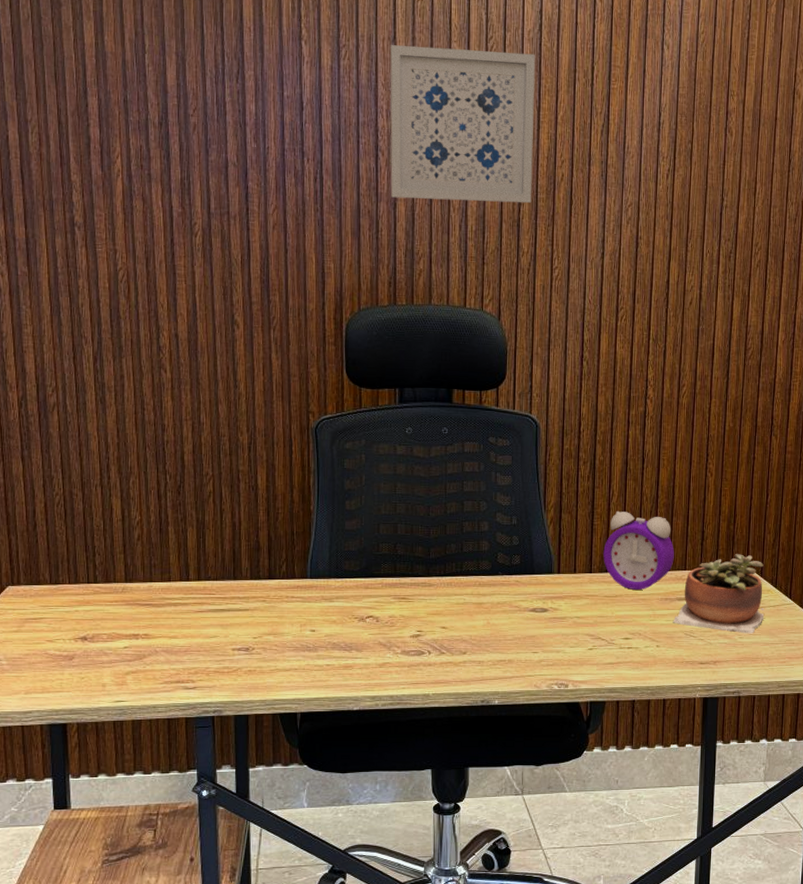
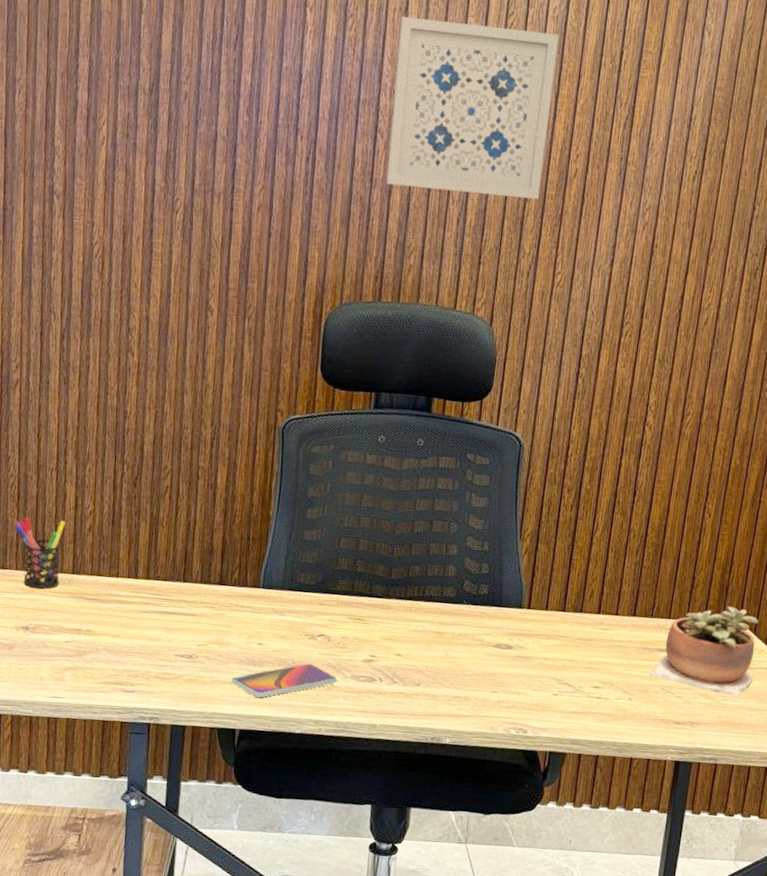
pen holder: none [63,532,114,599] -> present [14,517,66,589]
smartphone: none [288,644,389,681] -> present [231,663,338,698]
alarm clock: present [603,510,674,590] -> none [579,546,660,636]

